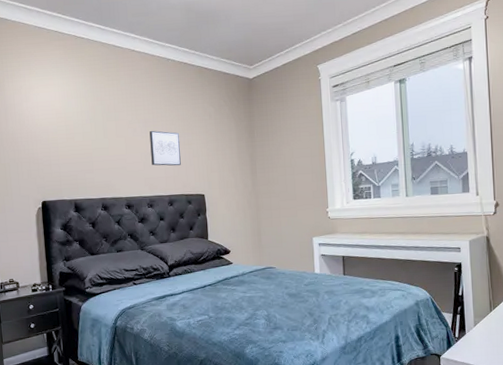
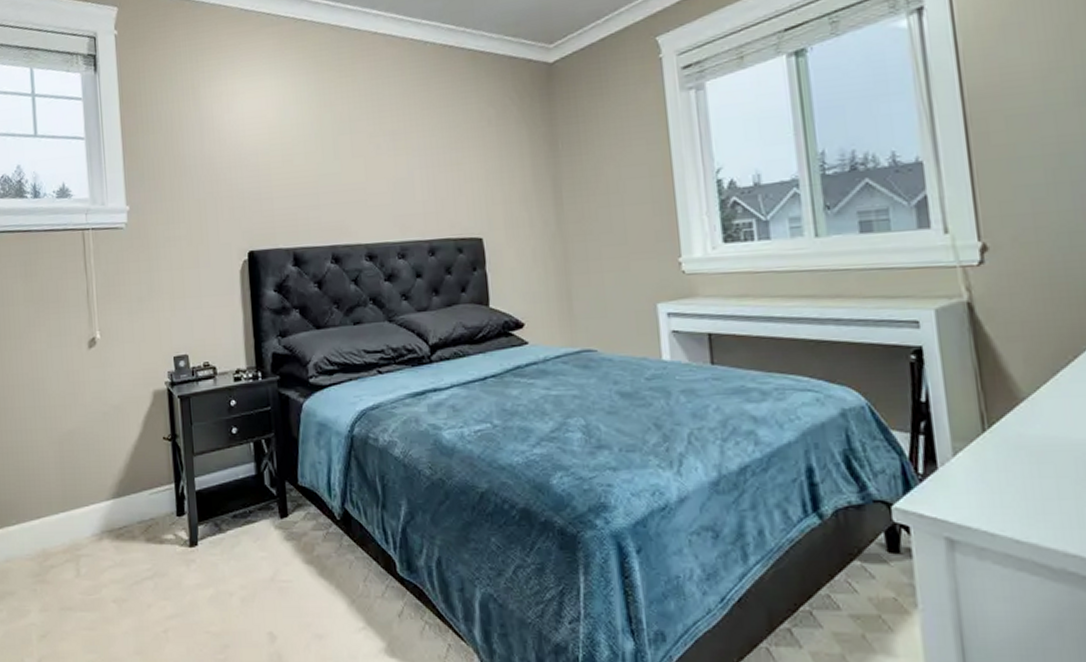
wall art: present [149,130,181,166] -> none [399,145,447,197]

